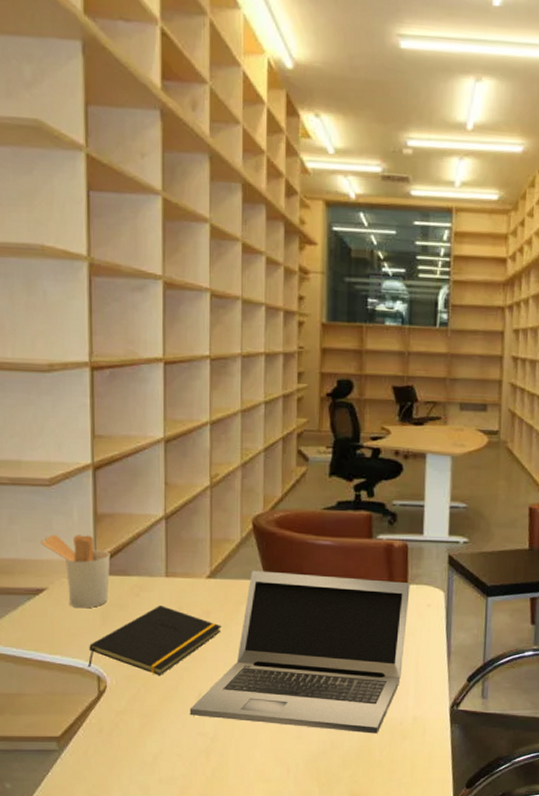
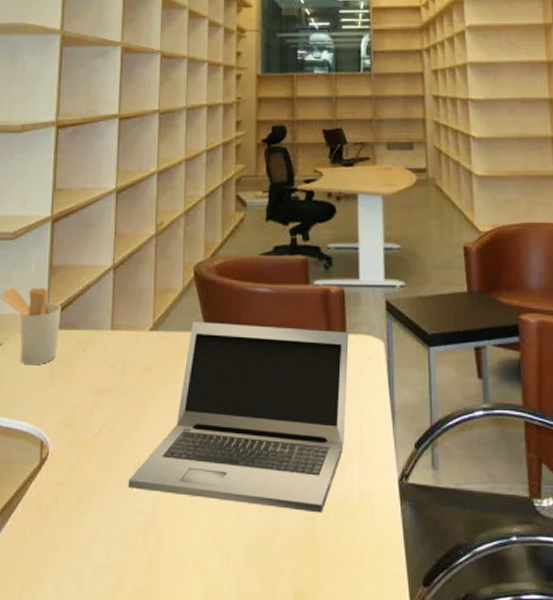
notepad: present [88,606,221,675] -> none [33,361,162,440]

